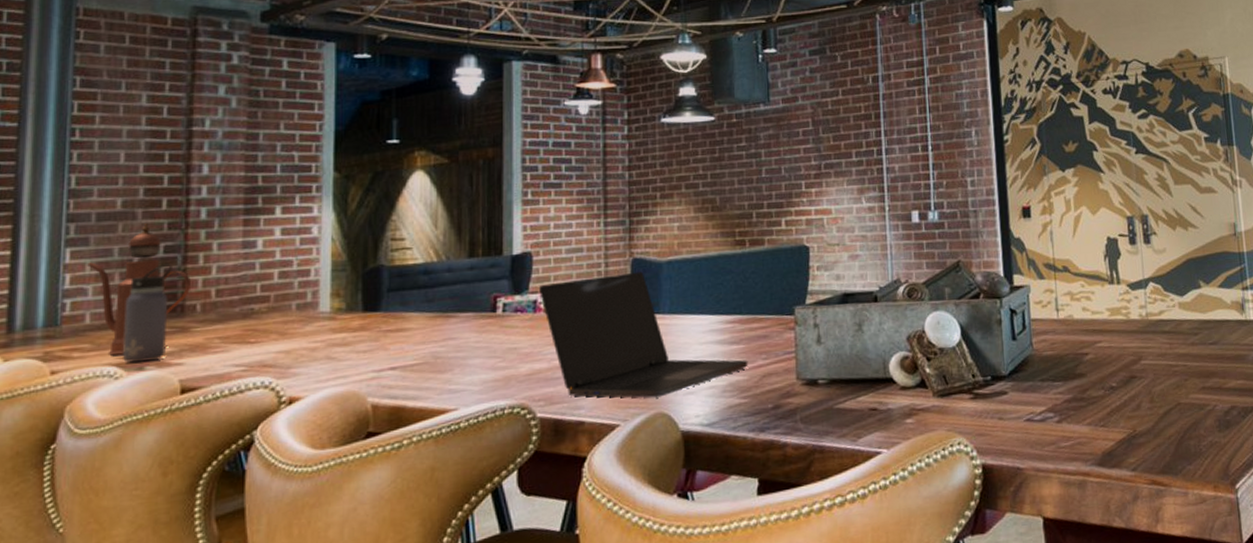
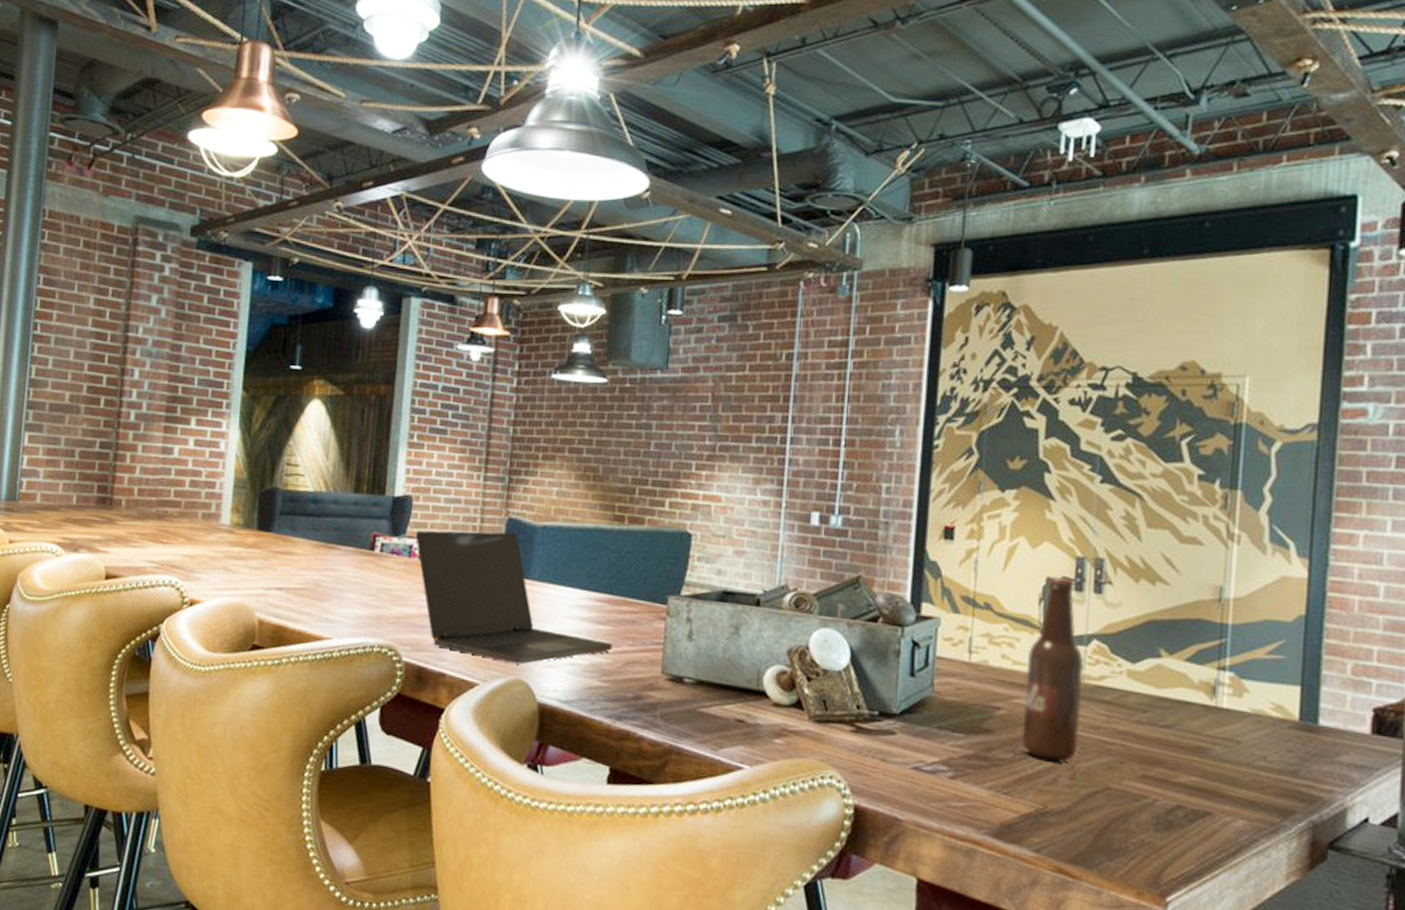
coffeepot: present [87,223,192,356] -> none [40,418,120,536]
water bottle: present [123,262,173,364] -> none [63,457,106,545]
beer bottle: none [1102,234,1152,391] -> present [1021,576,1085,761]

